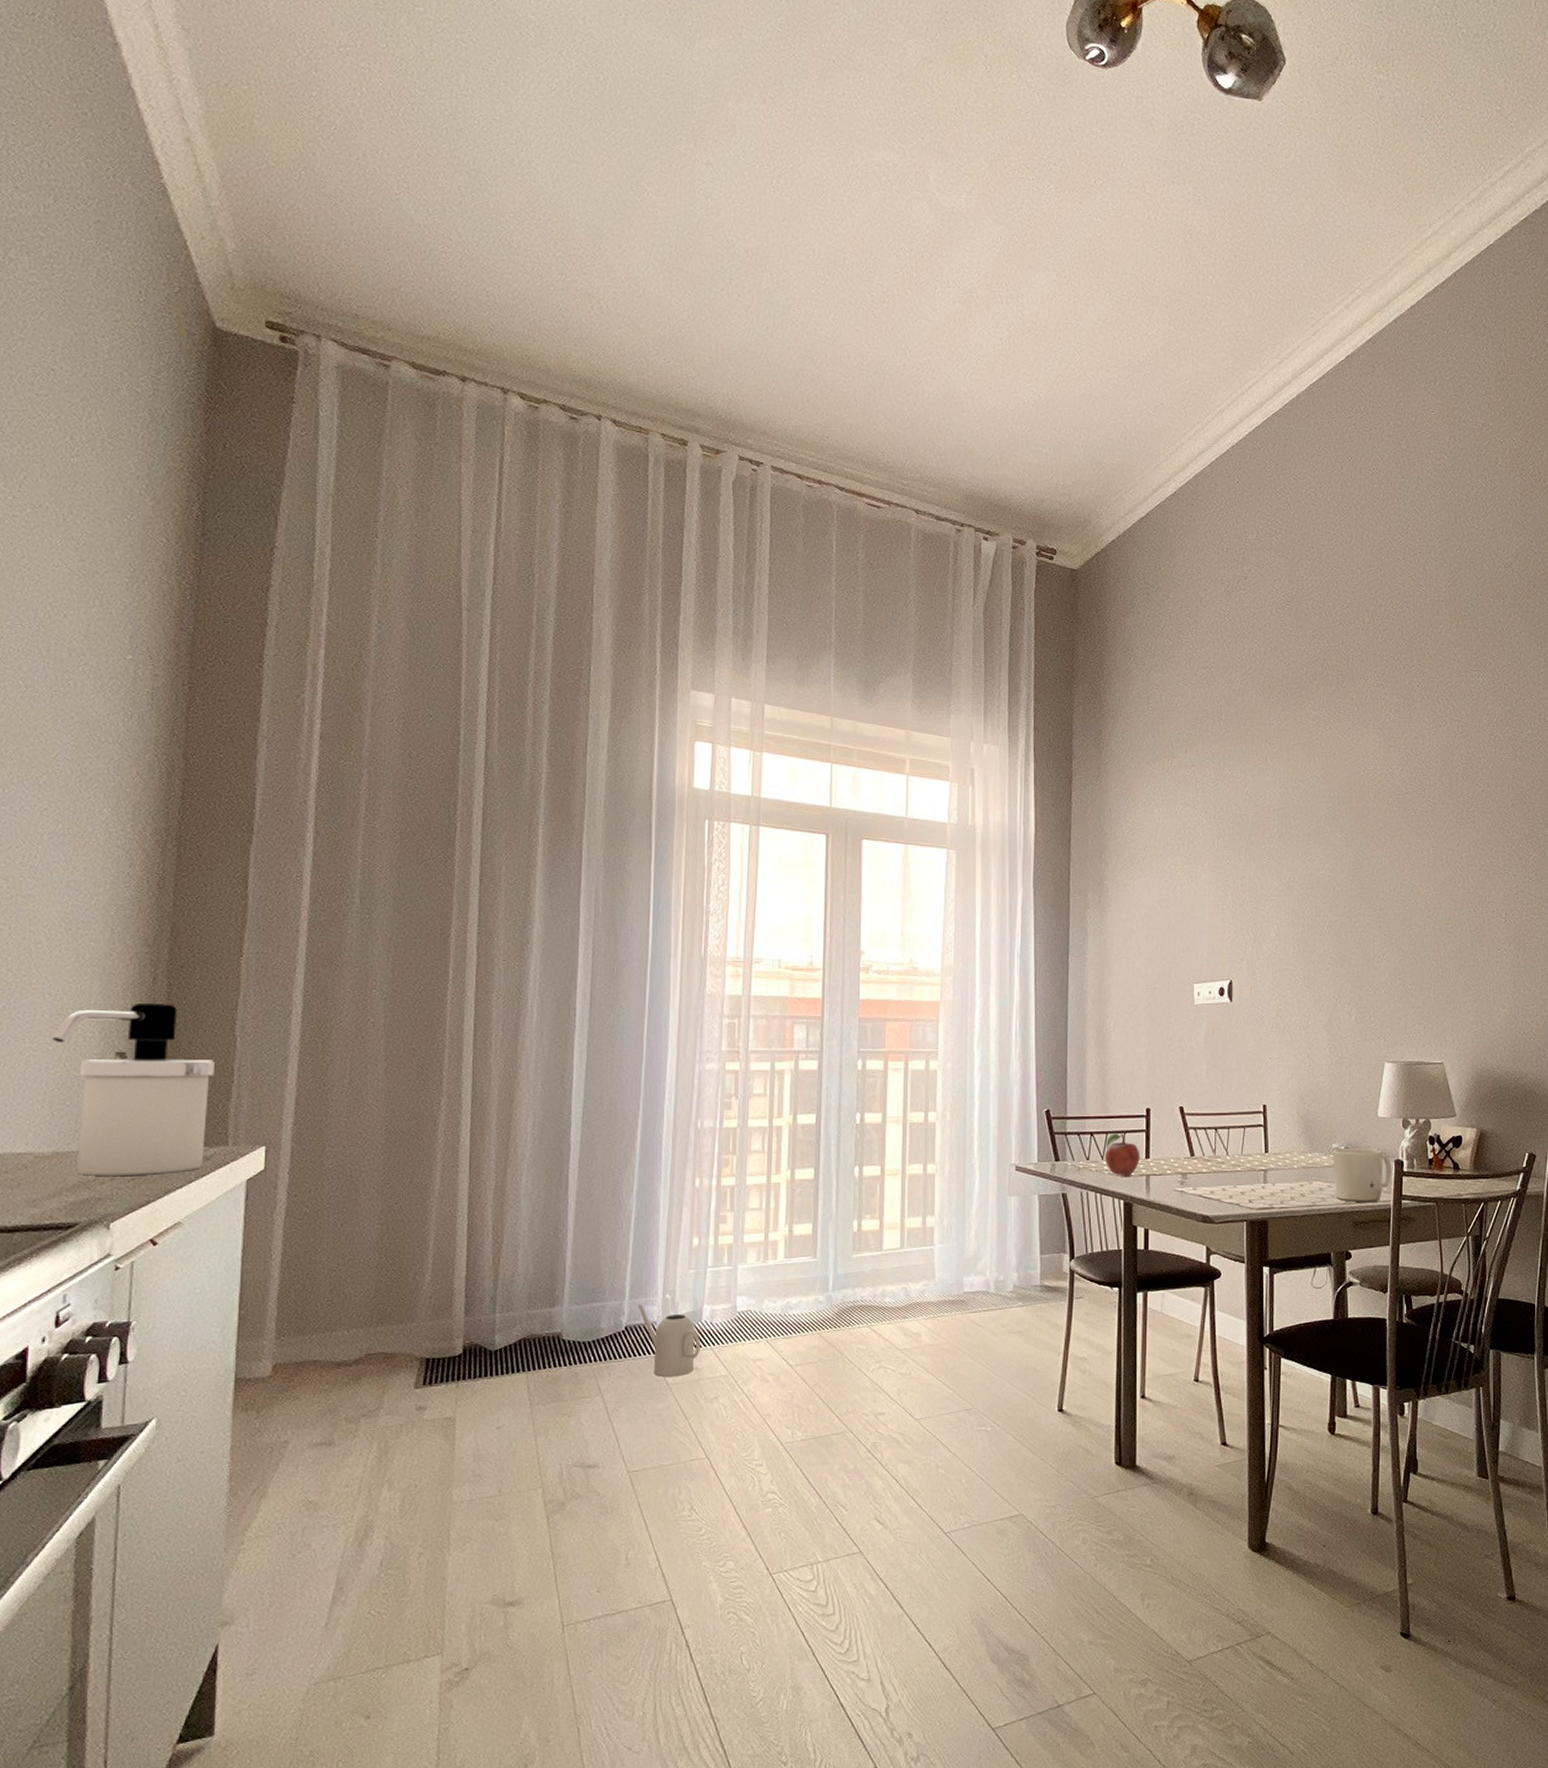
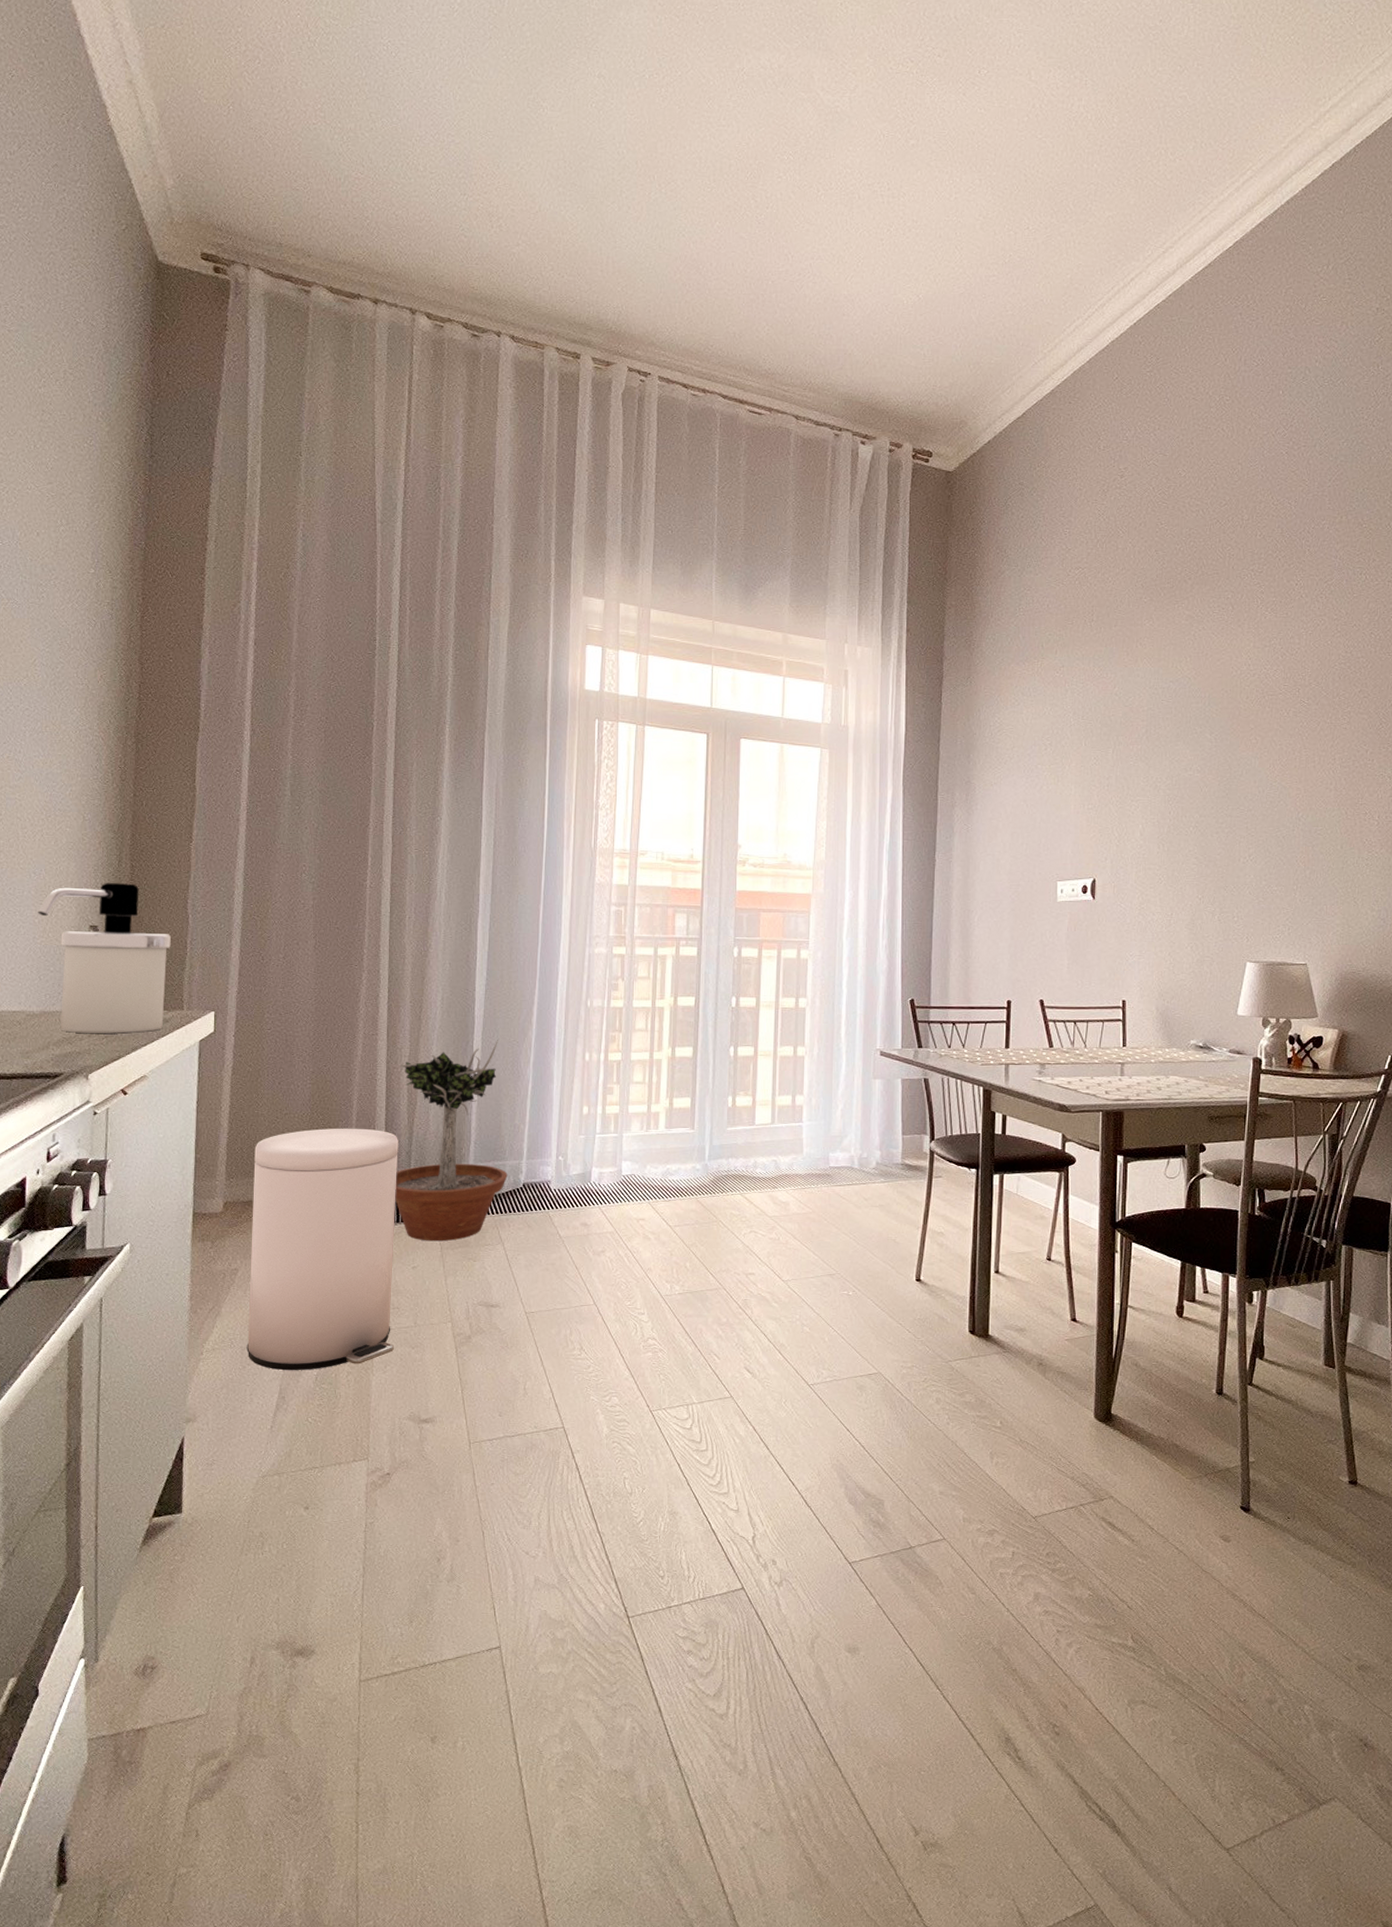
pedal bin: none [297,1272,481,1556] -> present [246,1128,398,1370]
potted tree: none [477,1167,608,1397] -> present [395,1040,508,1242]
watering can: present [637,1304,700,1377] -> none [534,1164,589,1230]
fruit: present [1104,1132,1140,1176] -> none [965,1022,1000,1065]
mug: present [1333,1148,1392,1202] -> none [1190,1045,1250,1097]

